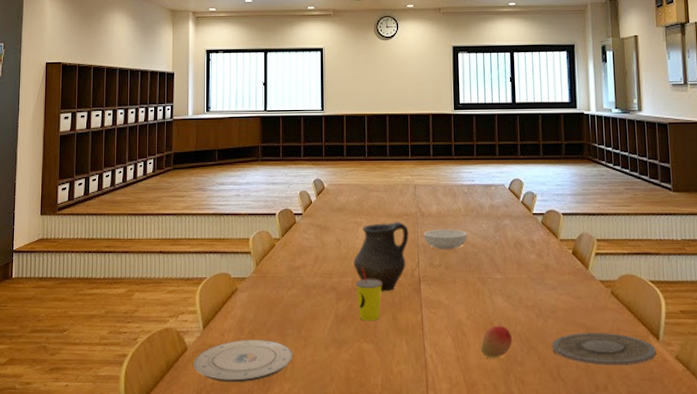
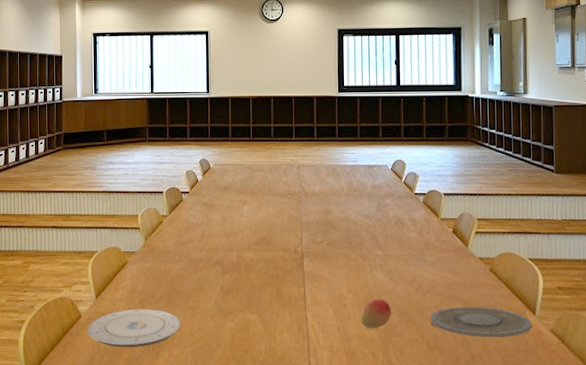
pitcher: present [354,222,409,292] -> none [239,200,292,266]
straw: present [355,267,383,321] -> none [240,243,267,293]
serving bowl: present [423,229,468,250] -> none [306,208,350,228]

